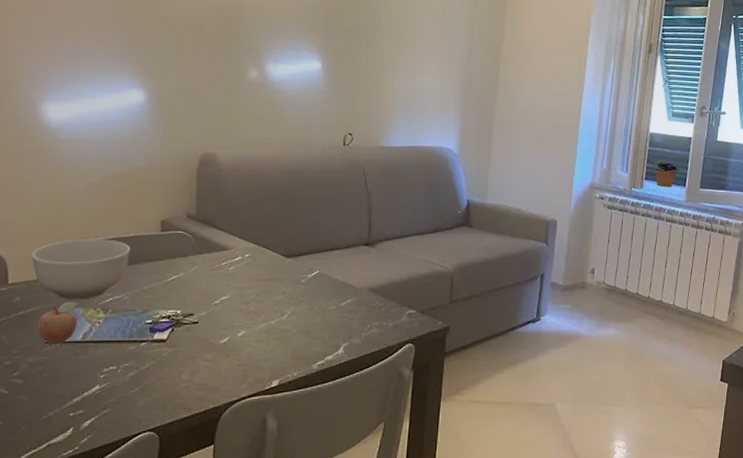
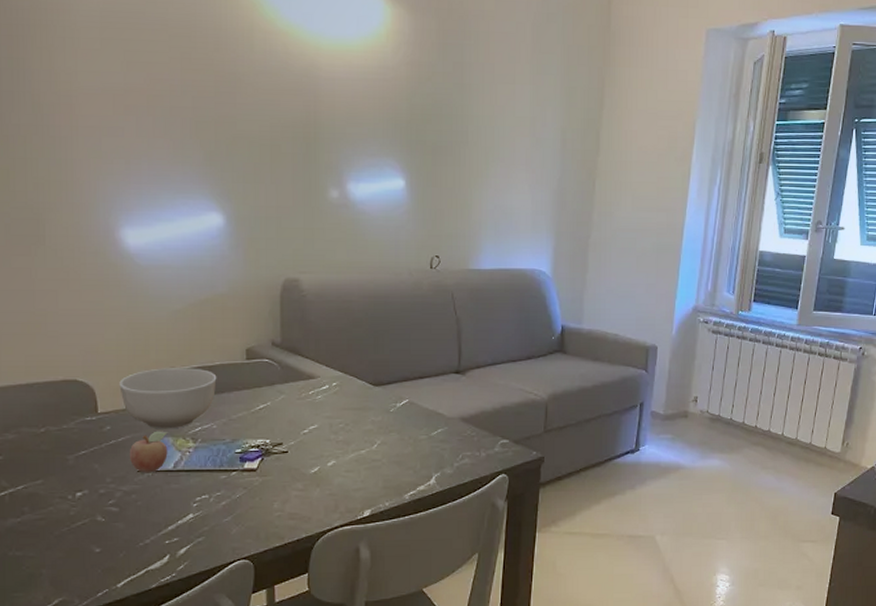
potted flower: present [646,161,683,188] -> none [755,282,796,310]

